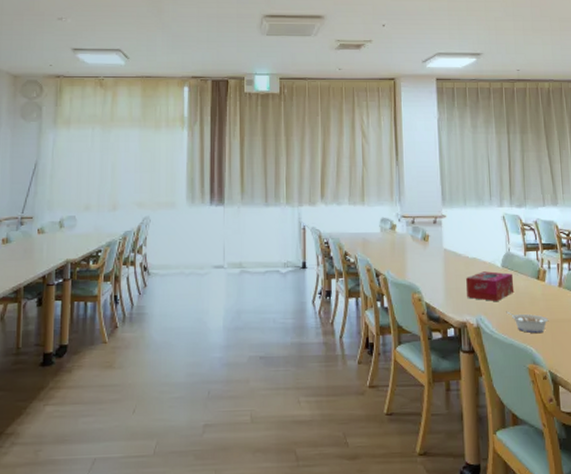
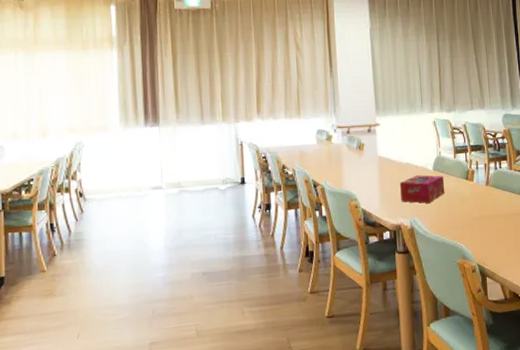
legume: present [506,311,549,333] -> none [437,211,477,231]

